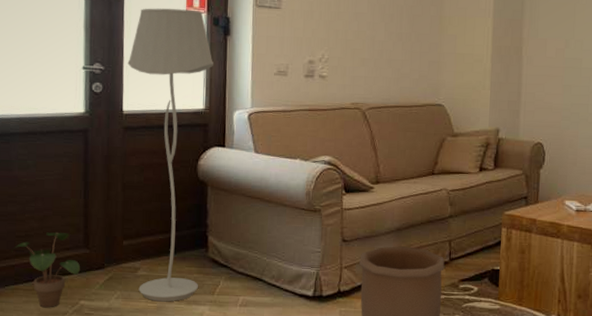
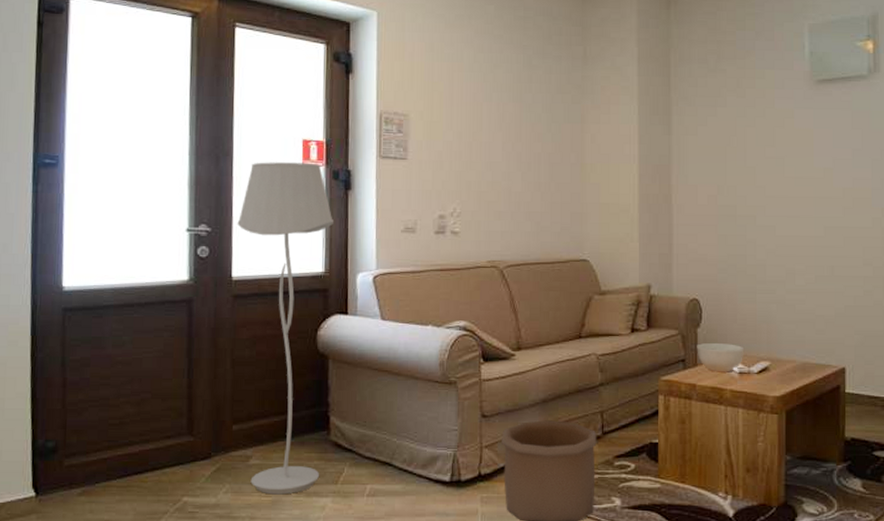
potted plant: present [11,231,81,308] -> none [102,417,184,507]
bowl: none [538,182,582,210] -> present [697,342,745,372]

